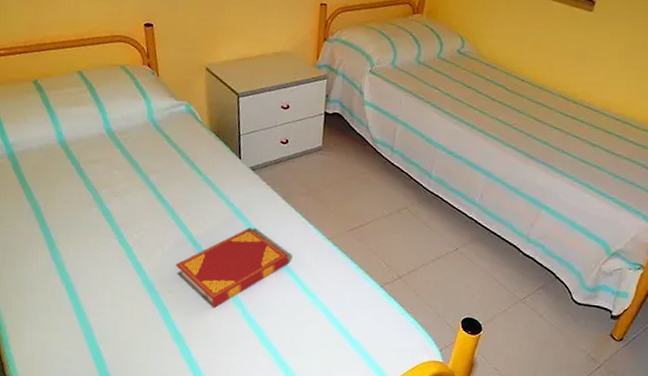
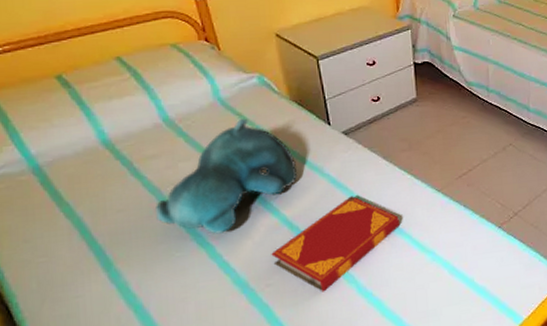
teddy bear: none [91,140,207,238] -> present [156,118,298,234]

